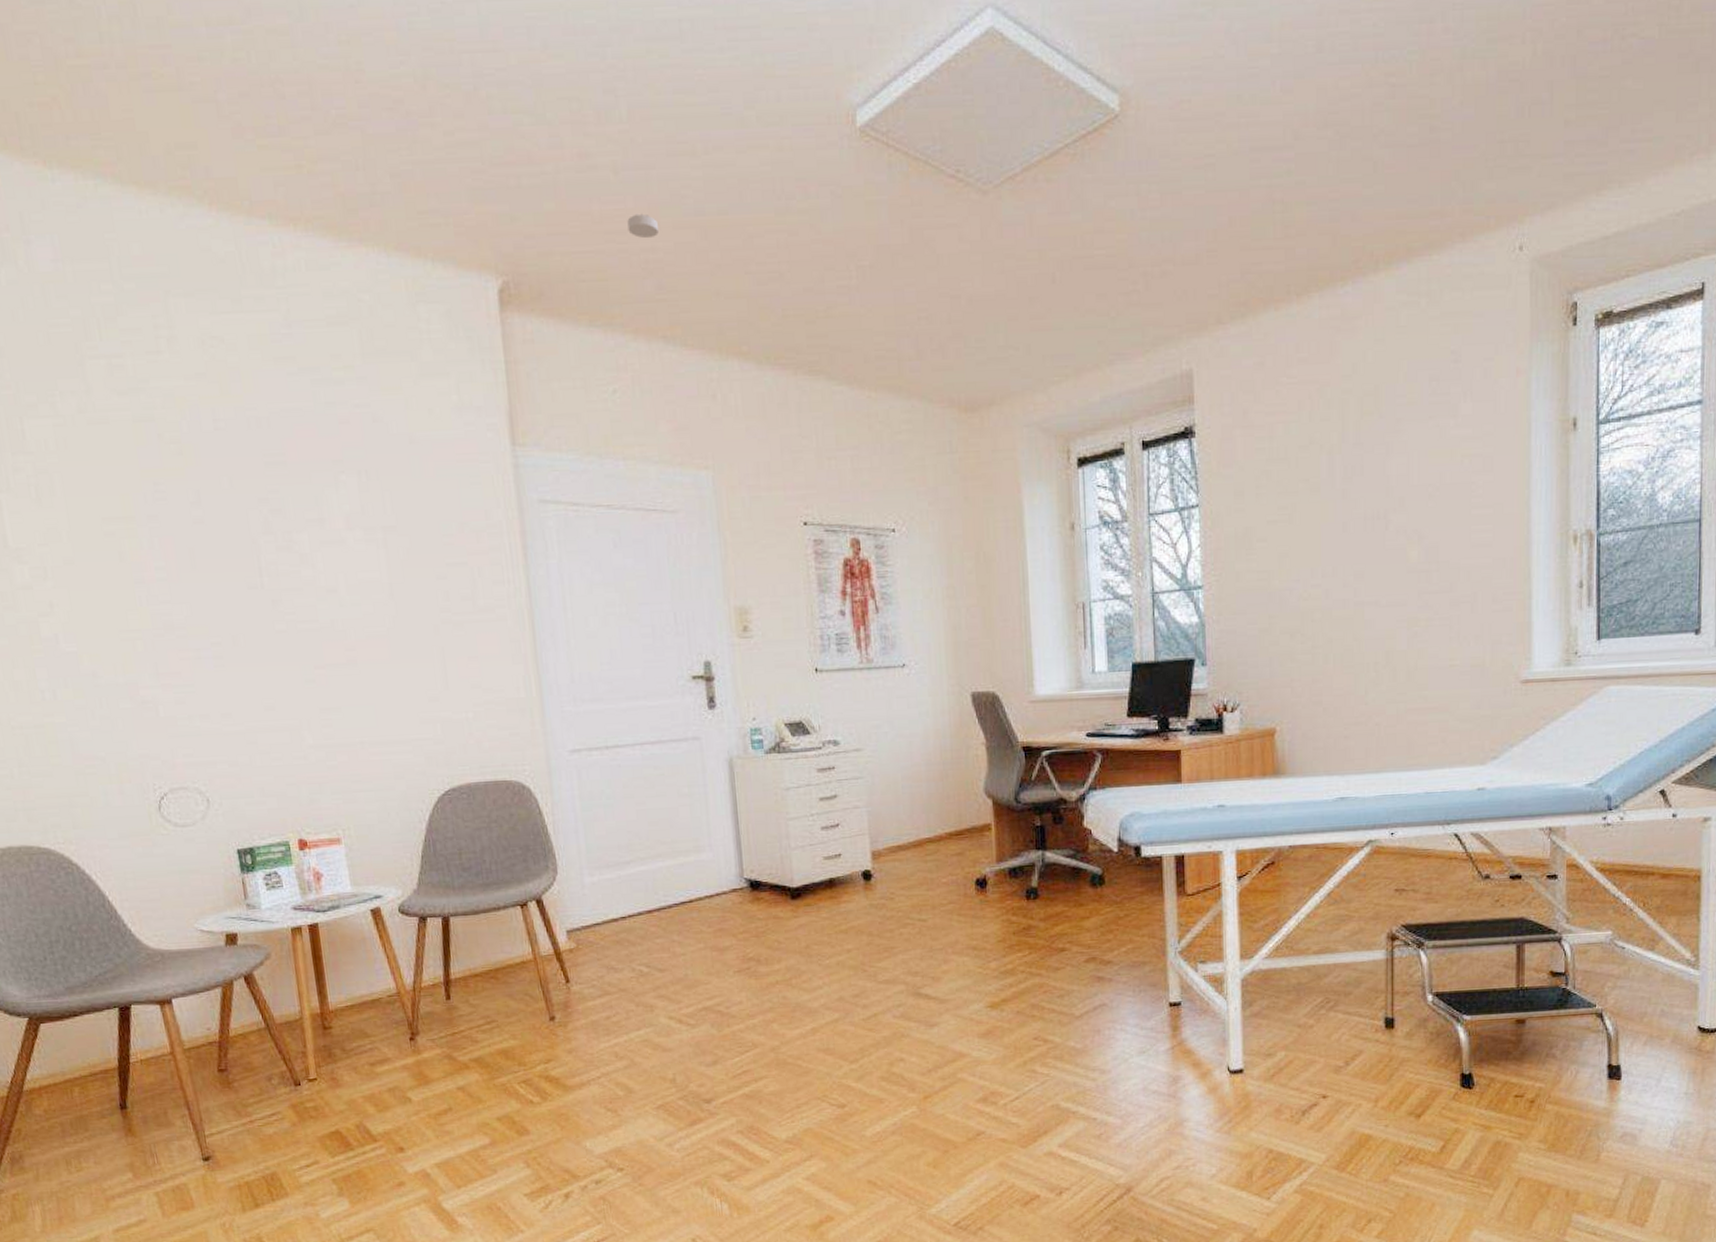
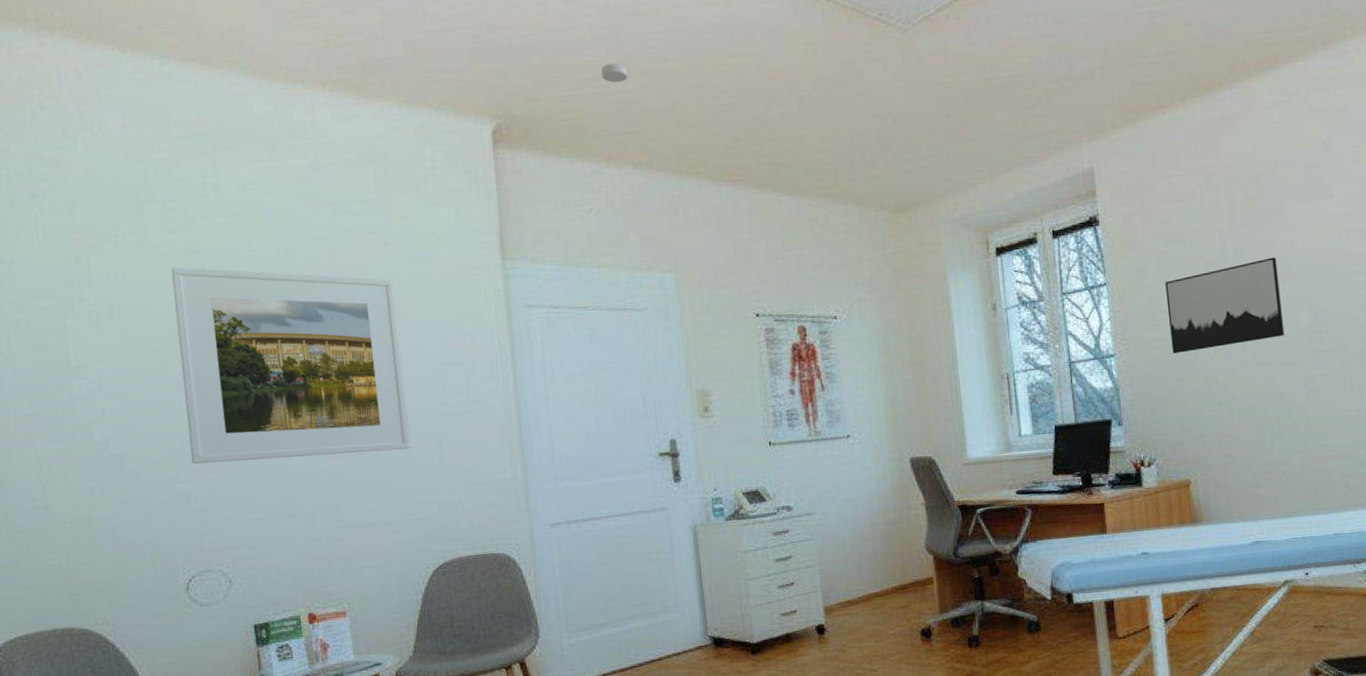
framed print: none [122,436,410,668] -> present [171,267,411,464]
wall art: none [1264,483,1391,588] -> present [1165,257,1285,354]

